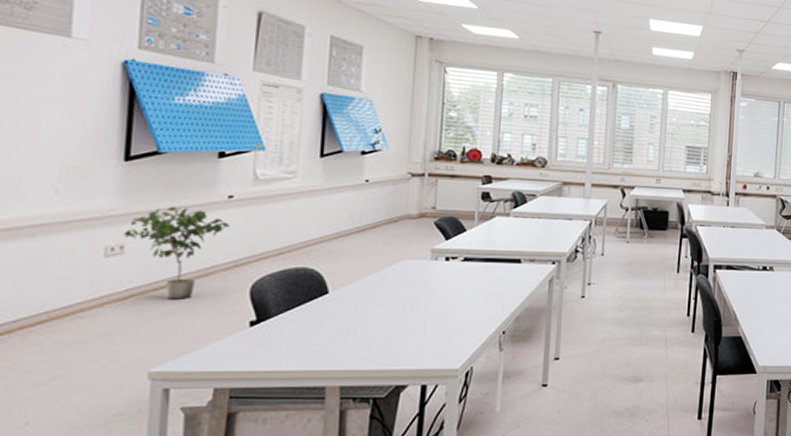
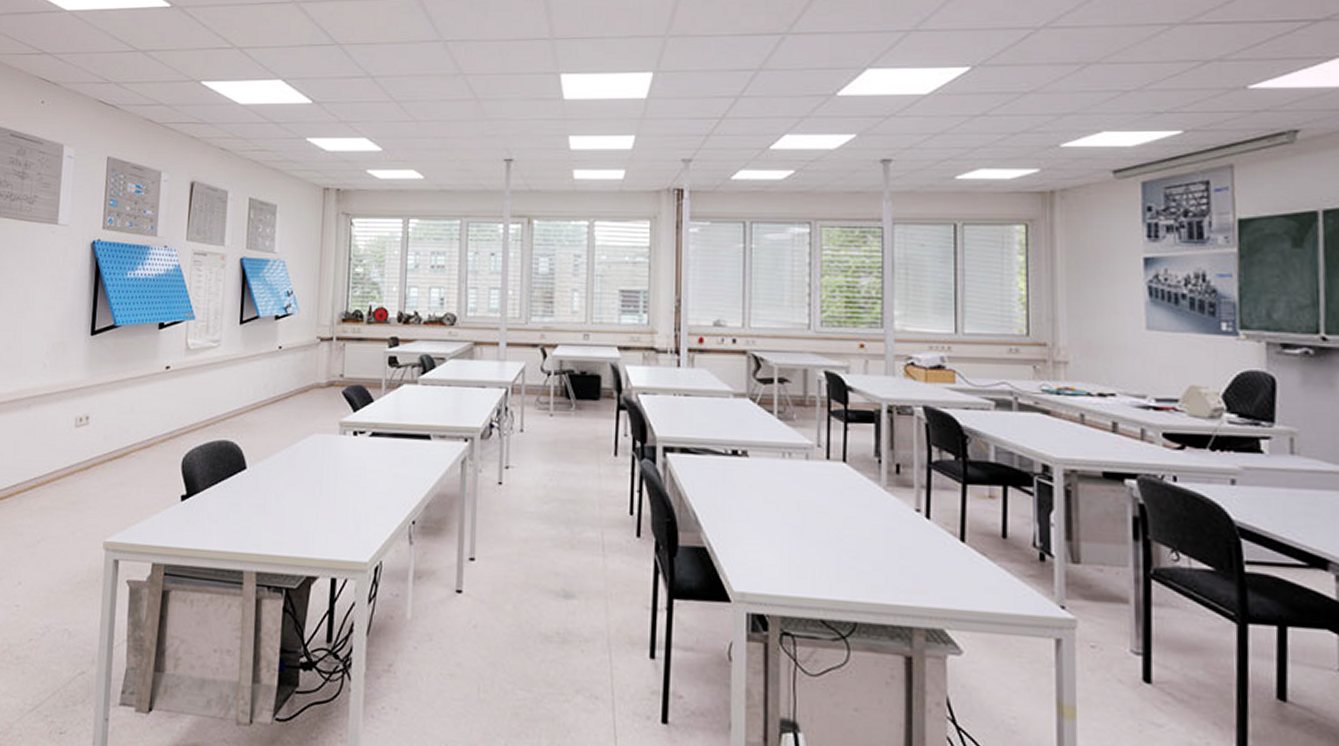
potted plant: present [123,206,230,299] -> none [88,377,167,471]

